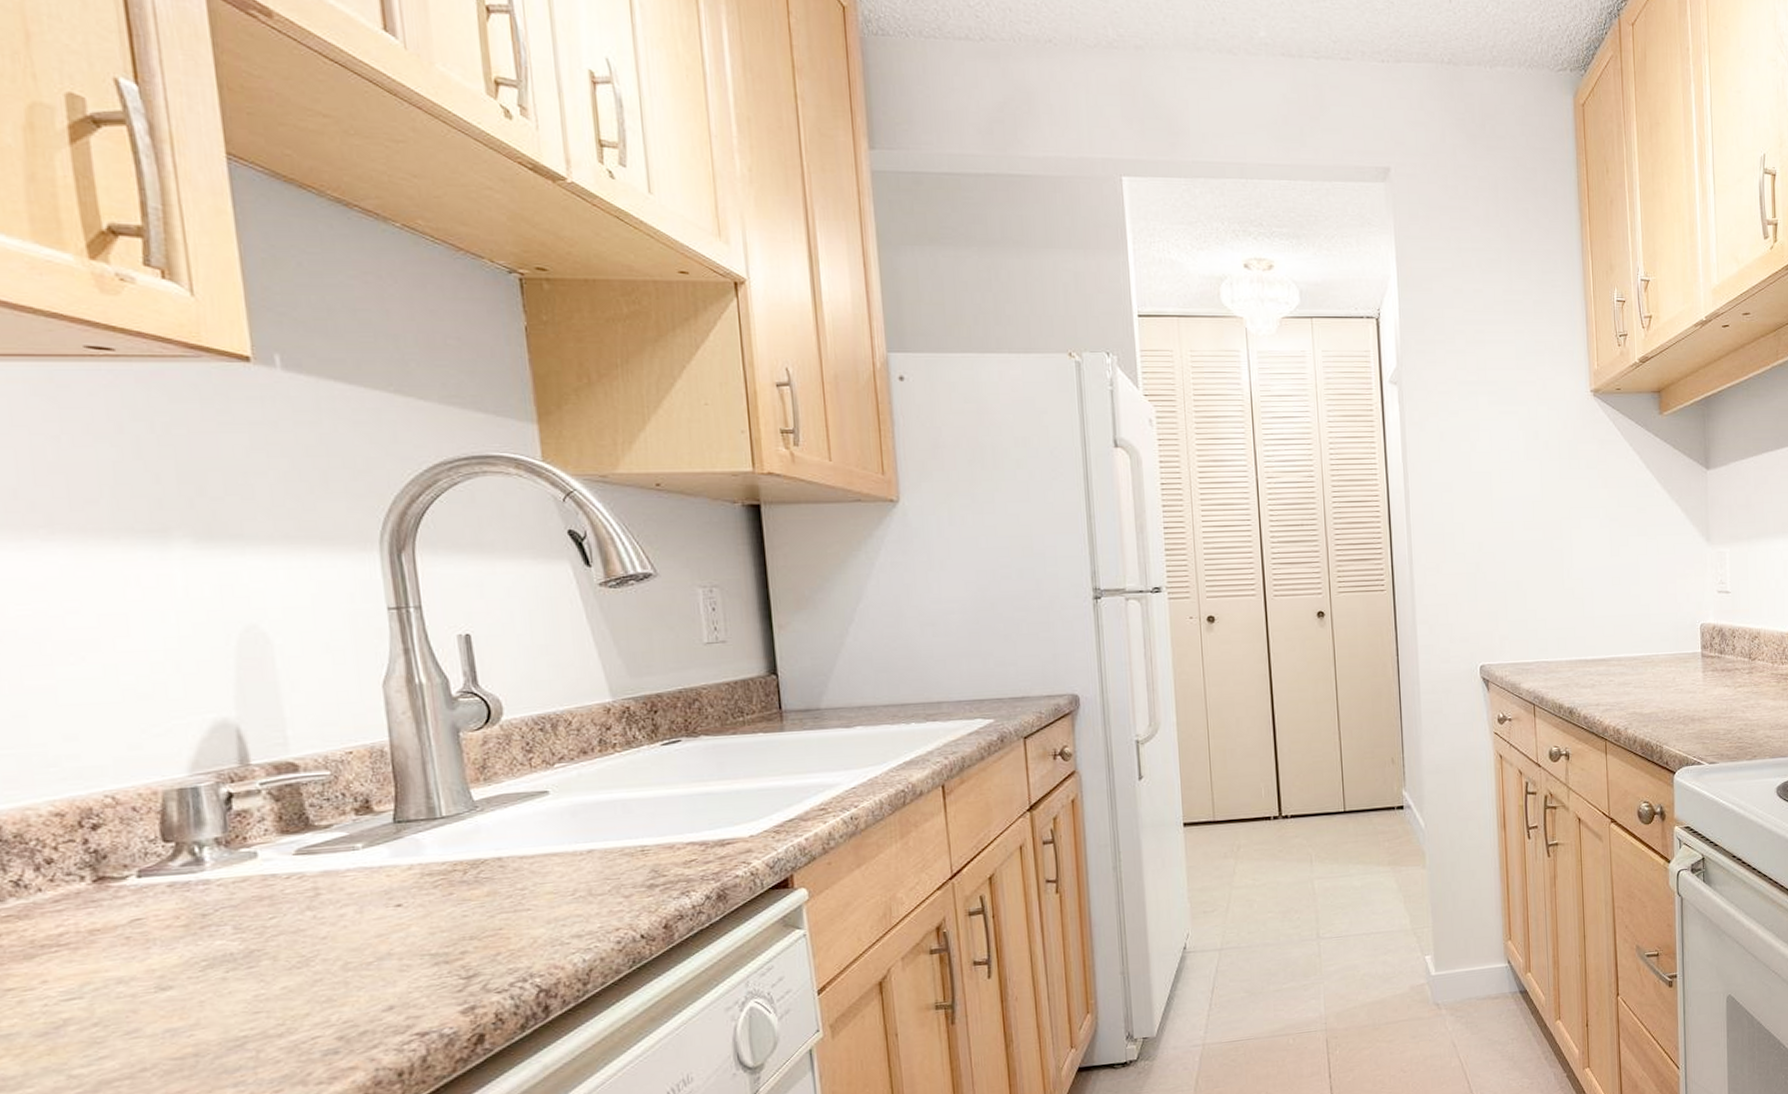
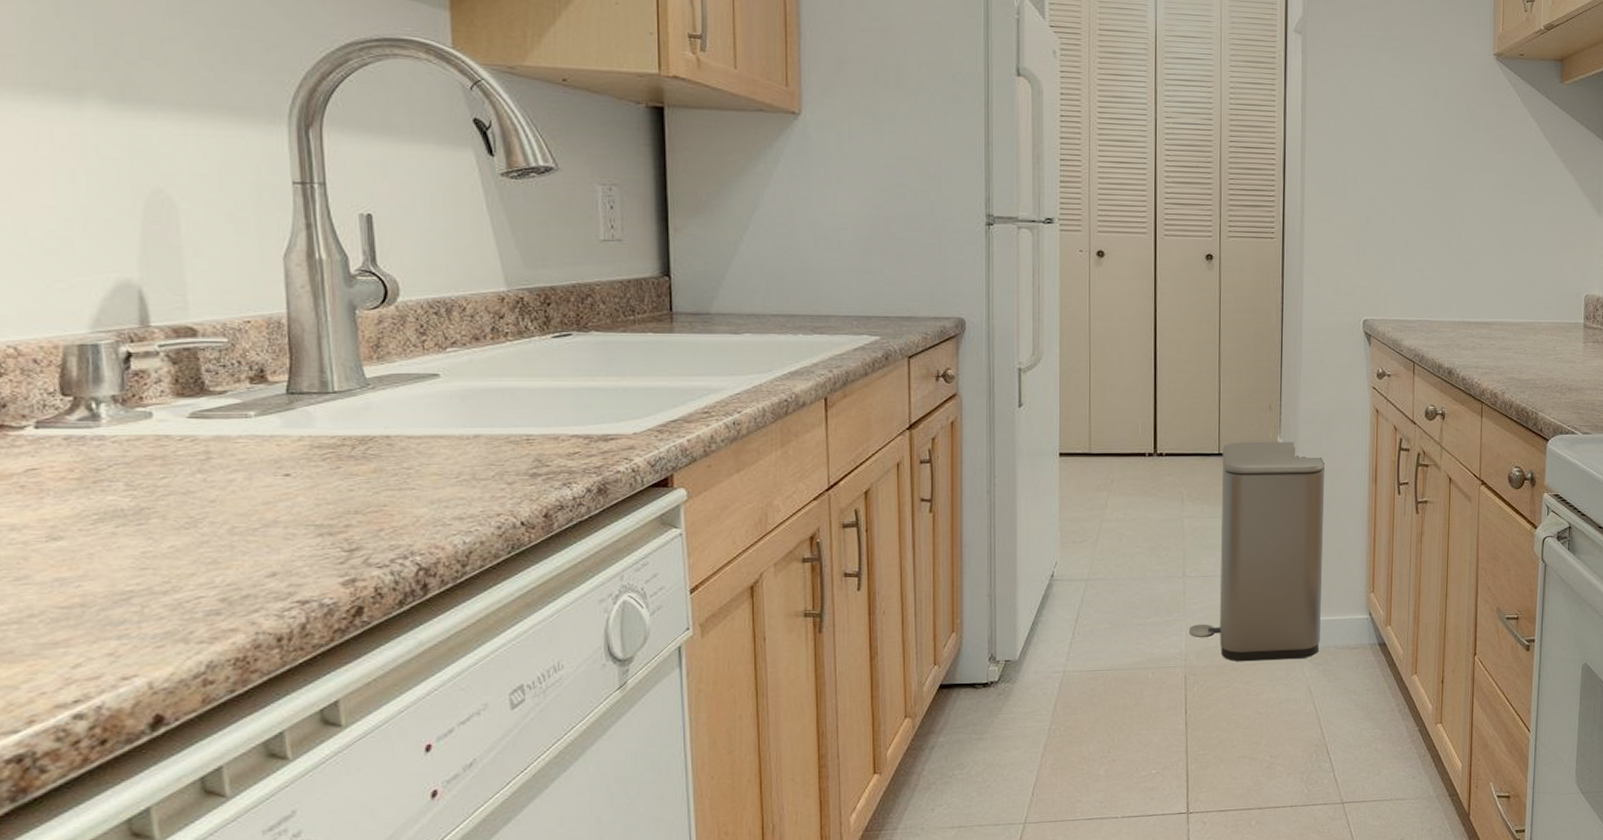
pedal bin: none [1326,793,1460,1021] -> present [1188,441,1325,662]

